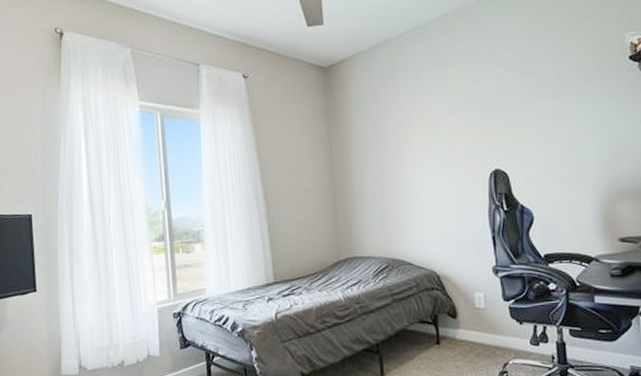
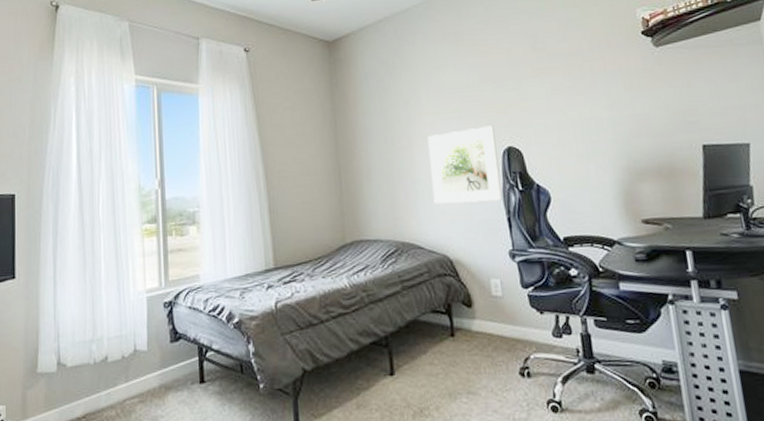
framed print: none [418,149,488,224] -> present [427,125,502,204]

